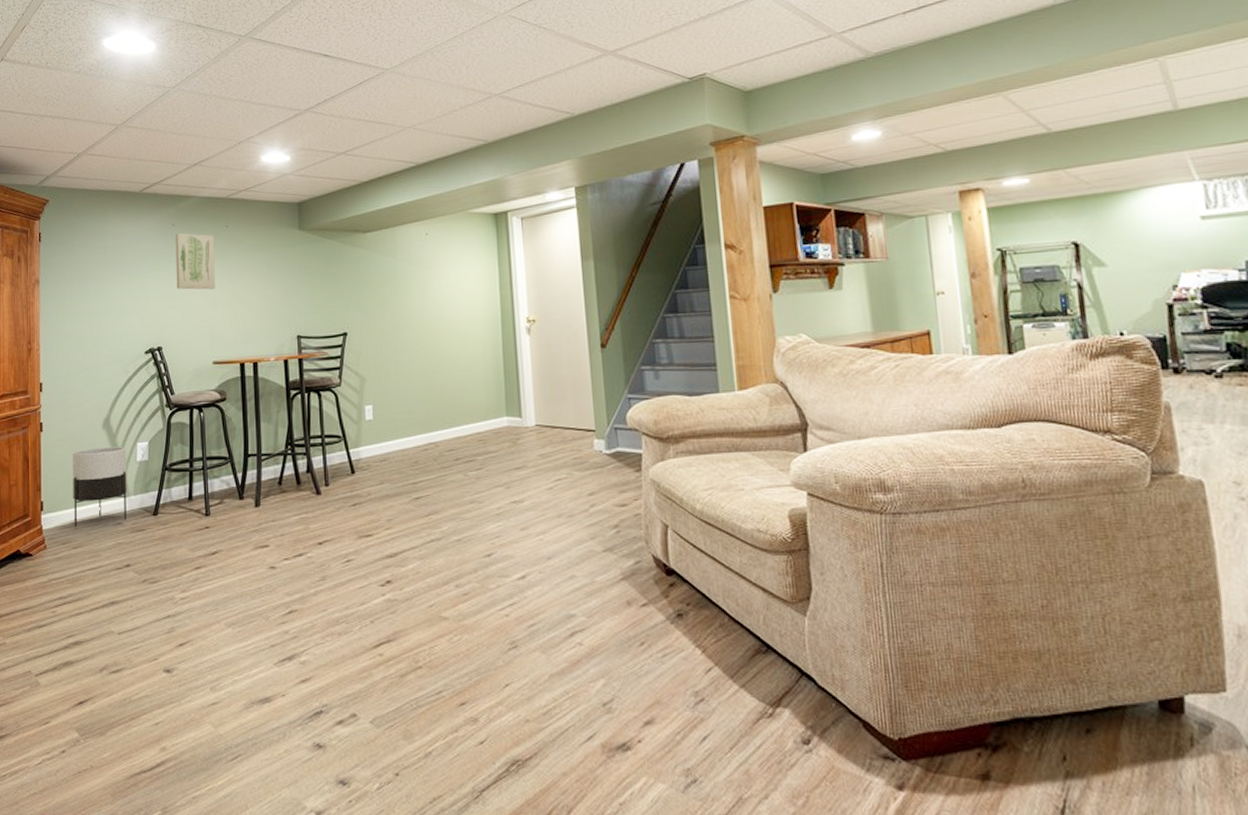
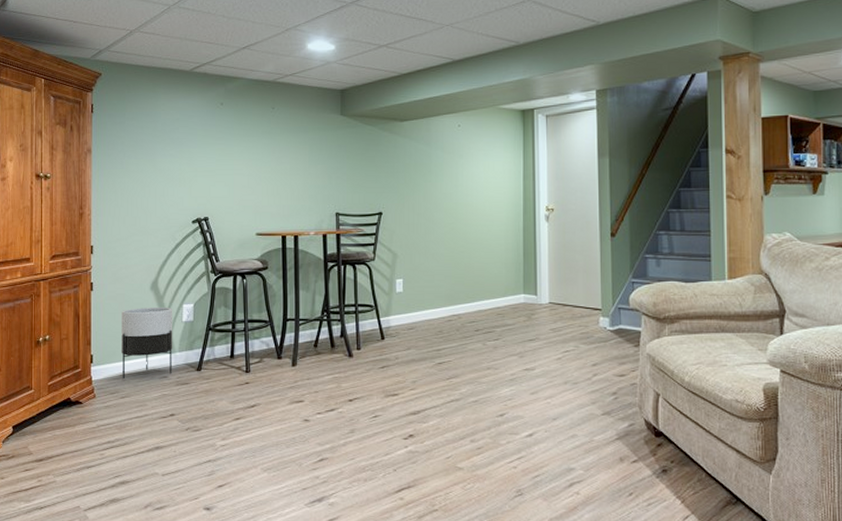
wall art: present [175,232,215,290] -> none [223,111,260,166]

